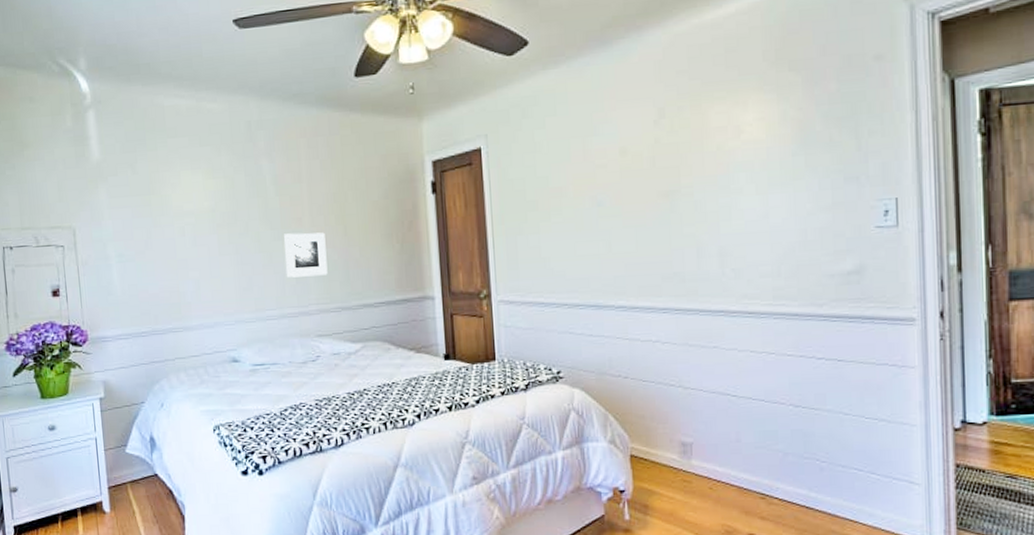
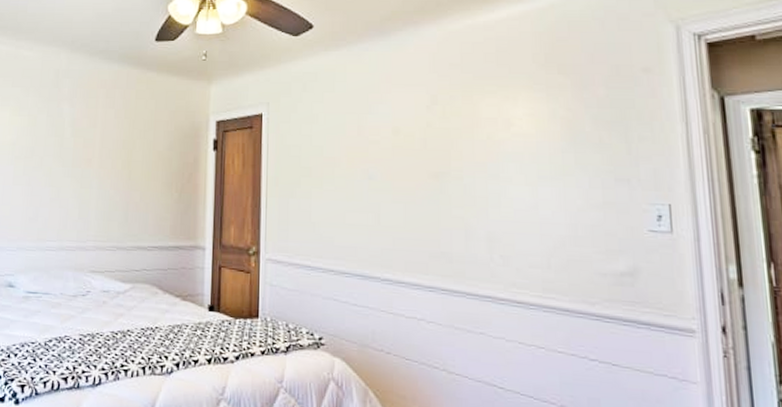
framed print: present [284,232,328,278] -> none [70,172,111,215]

